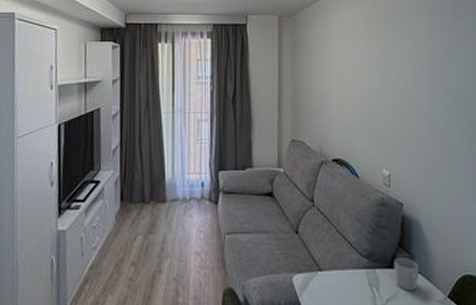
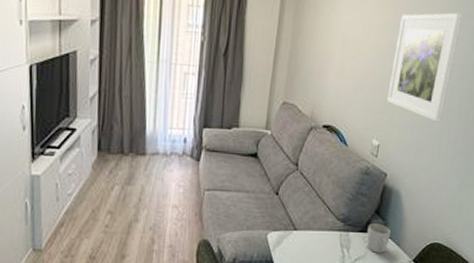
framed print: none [388,45,446,148] -> present [387,12,464,122]

